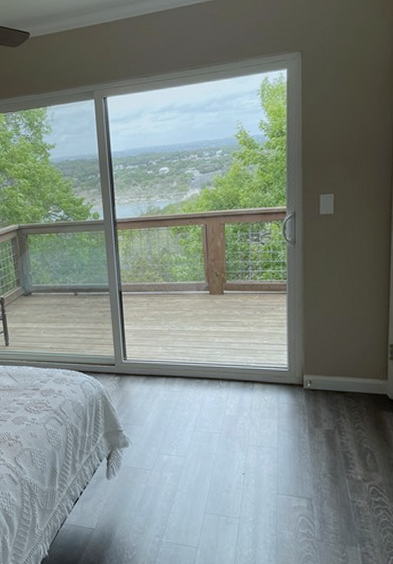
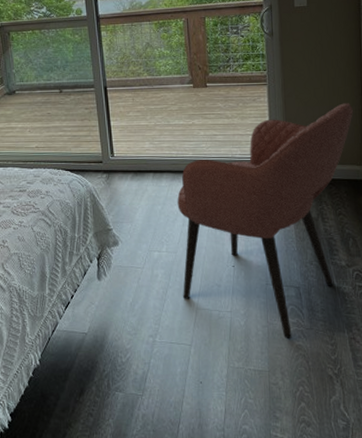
armchair: none [189,315,378,550] -> present [177,103,353,340]

